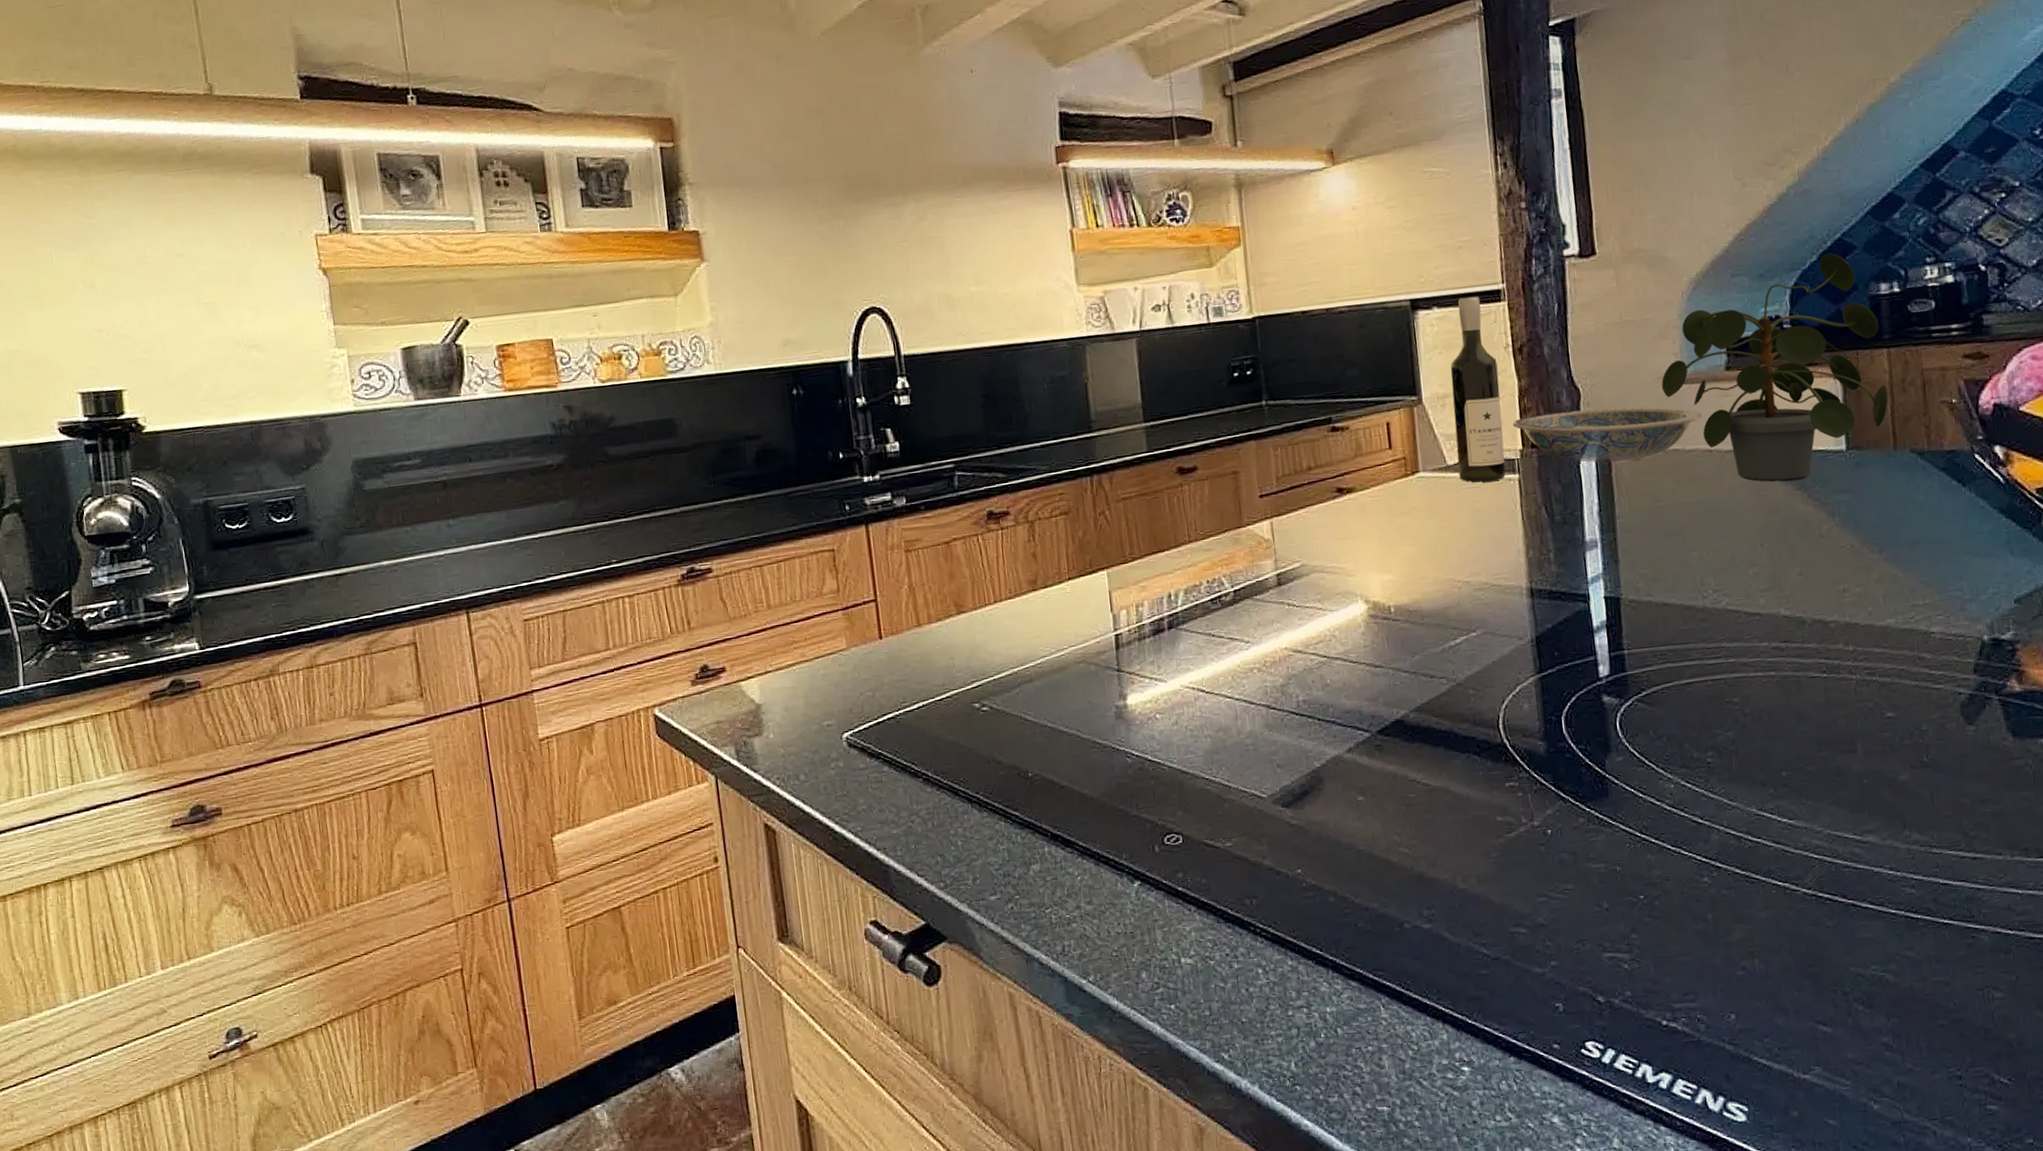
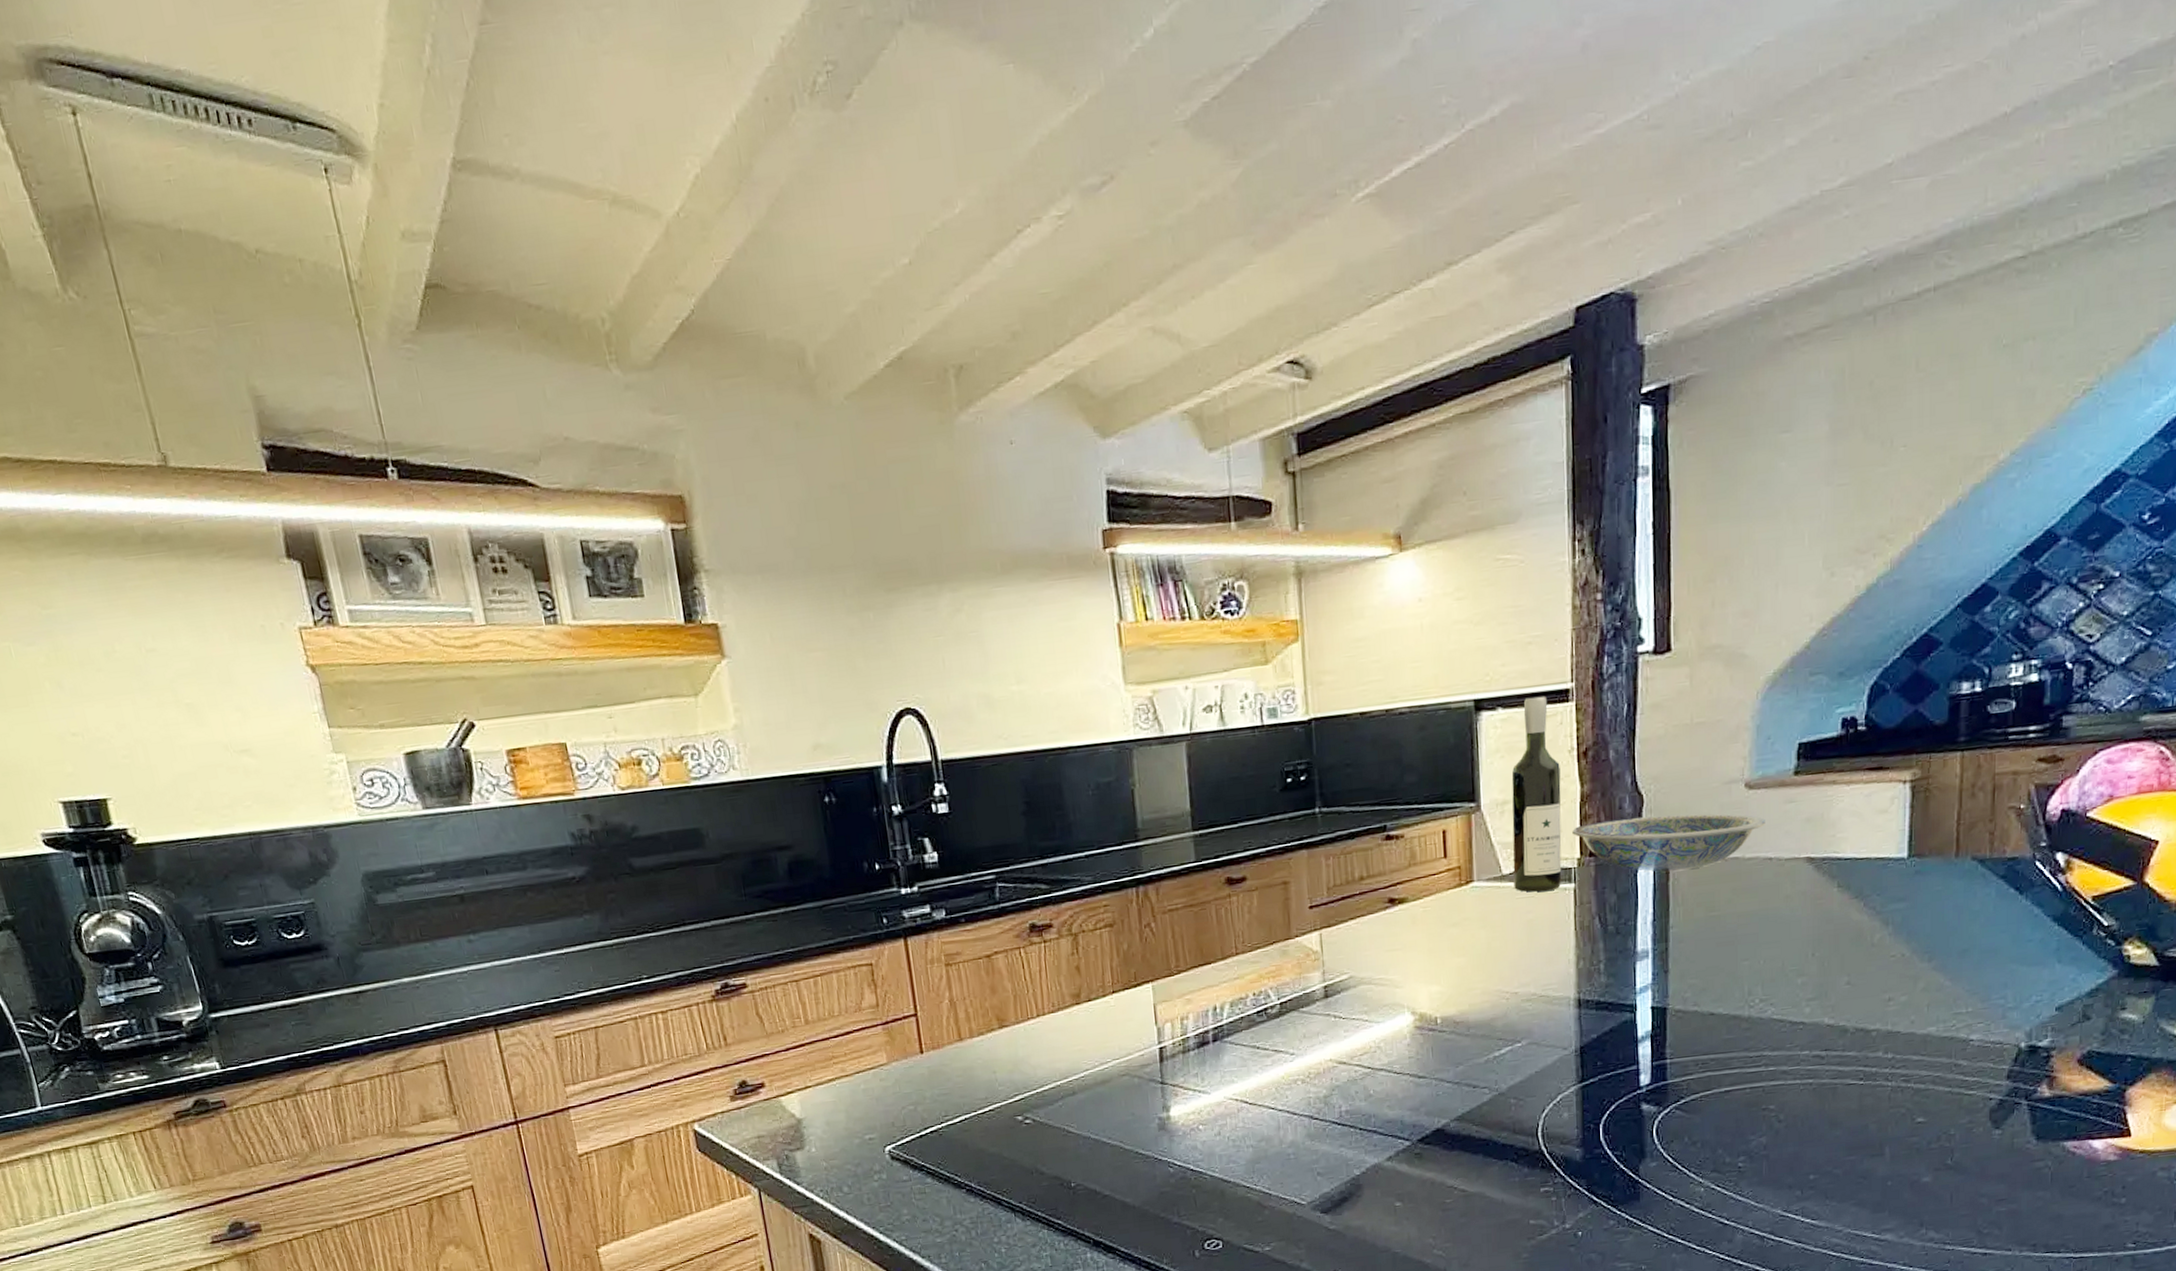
potted plant: present [1661,253,1889,482] -> none [1728,649,1957,891]

